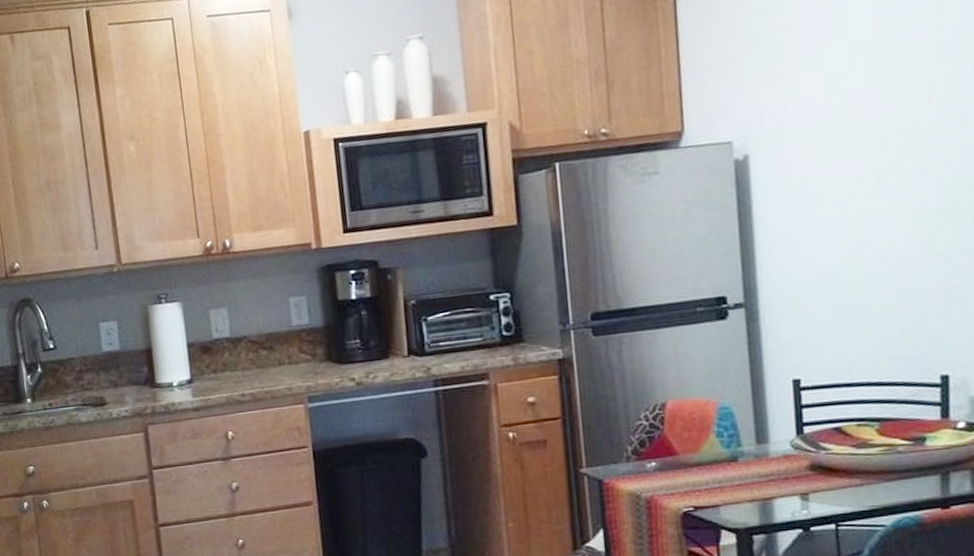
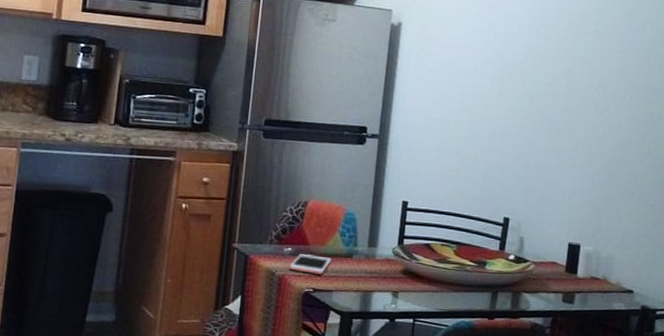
cell phone: none [657,466,711,489] -> present [289,254,332,274]

